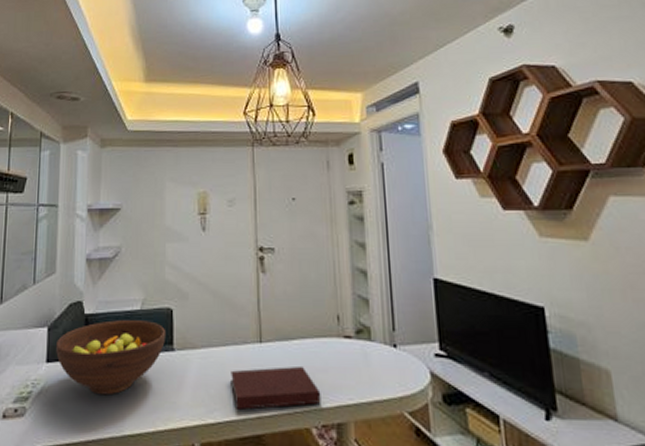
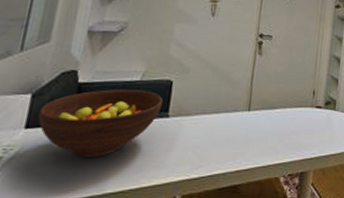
notebook: present [231,365,321,410] -> none [217,129,292,165]

